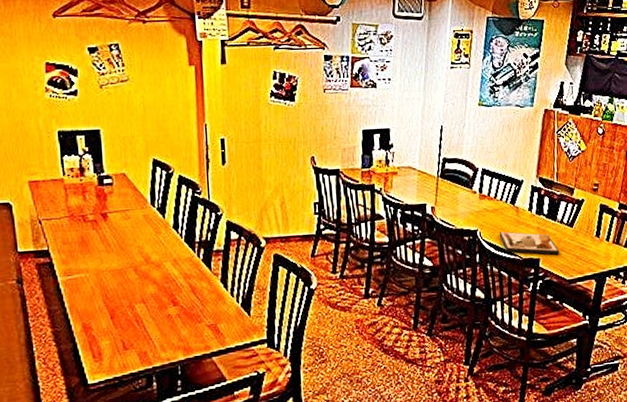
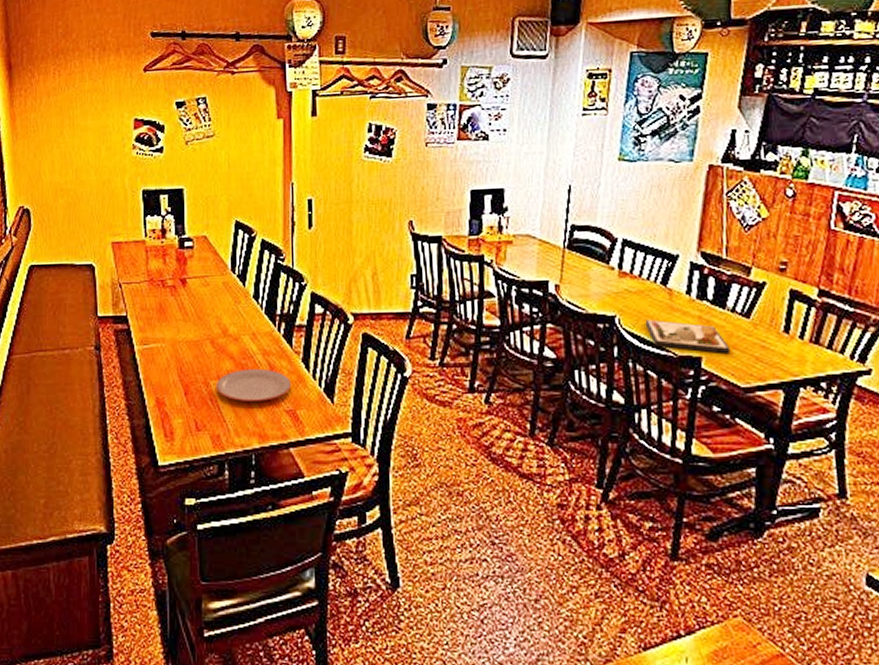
plate: none [140,290,211,321] -> present [216,368,291,401]

